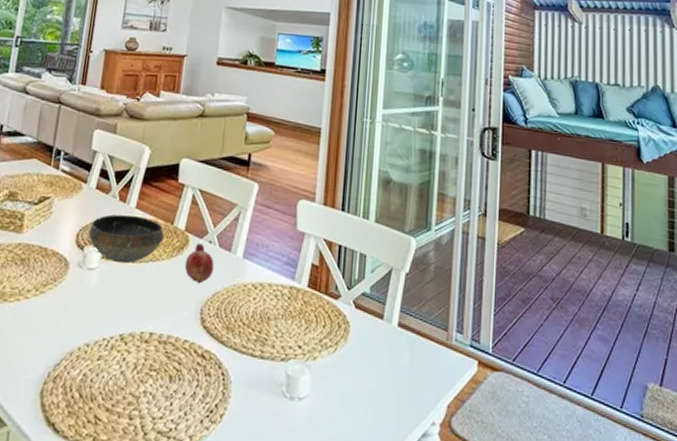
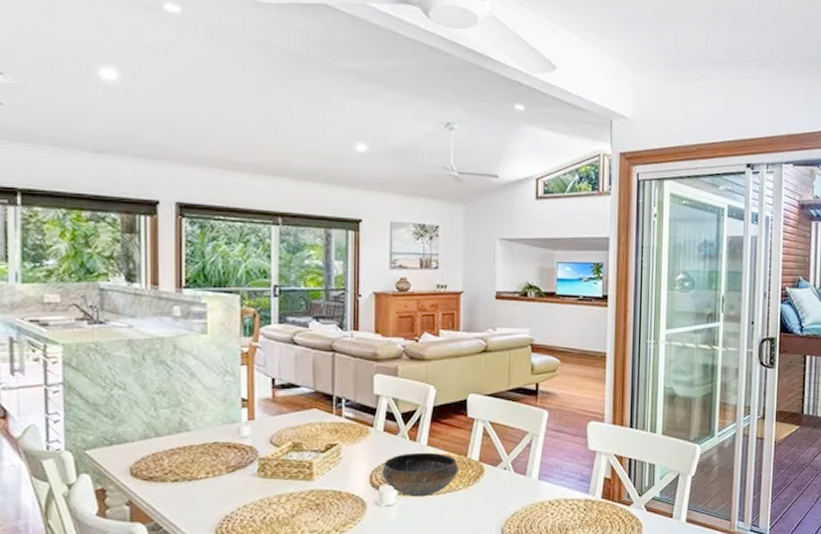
fruit: present [184,243,214,284] -> none [482,471,511,507]

